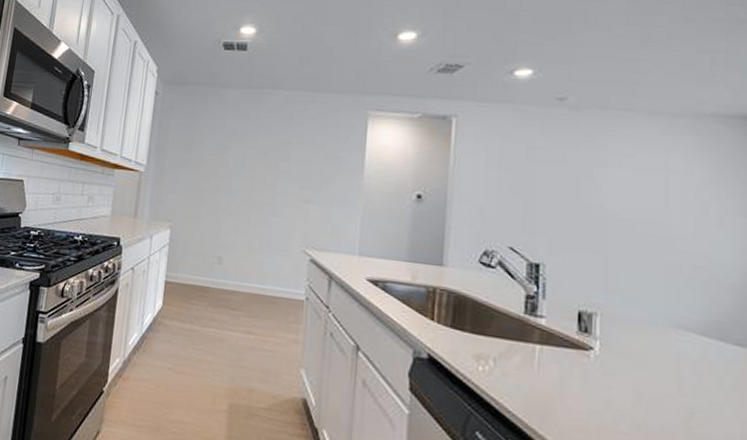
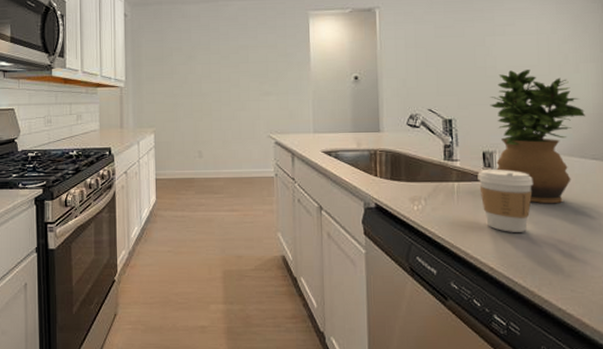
coffee cup: none [568,334,647,426] -> present [477,170,534,232]
potted plant: none [593,213,728,396] -> present [490,70,585,203]

